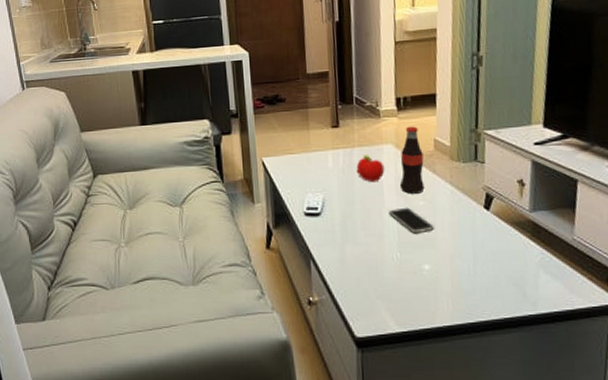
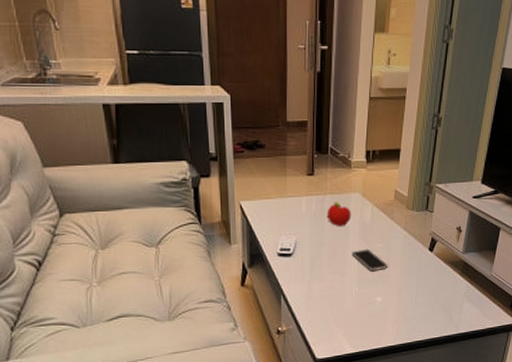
bottle: present [399,126,425,194] -> none [363,177,385,237]

